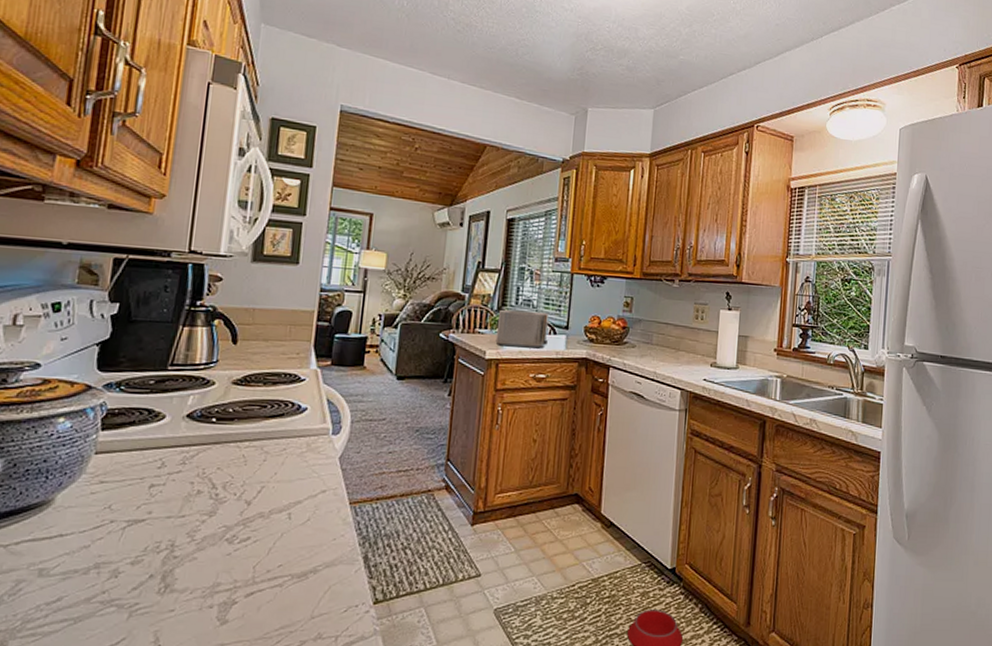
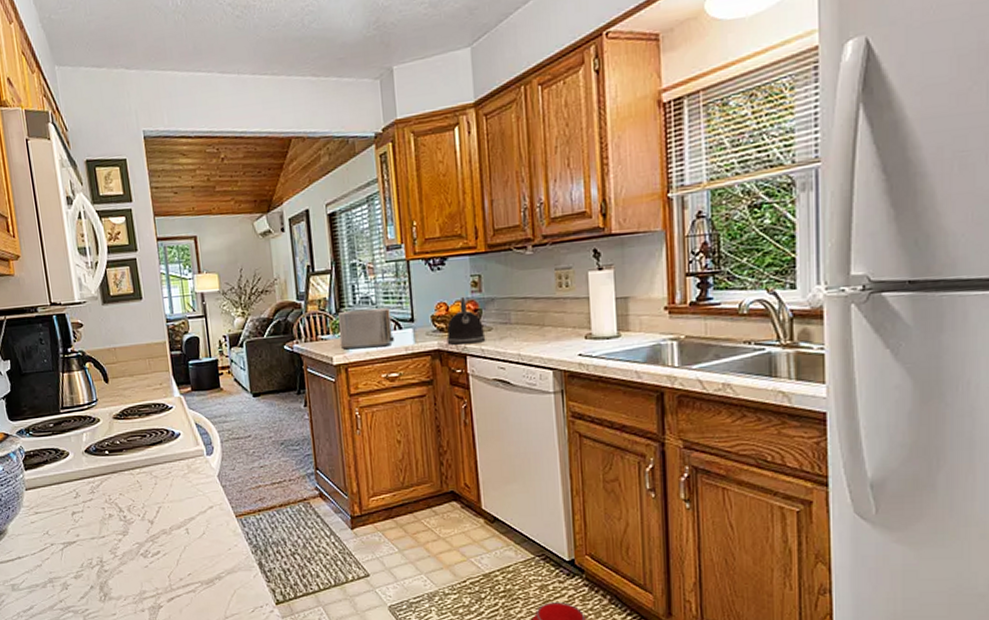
kettle: none [594,313,629,358] -> present [446,296,486,346]

